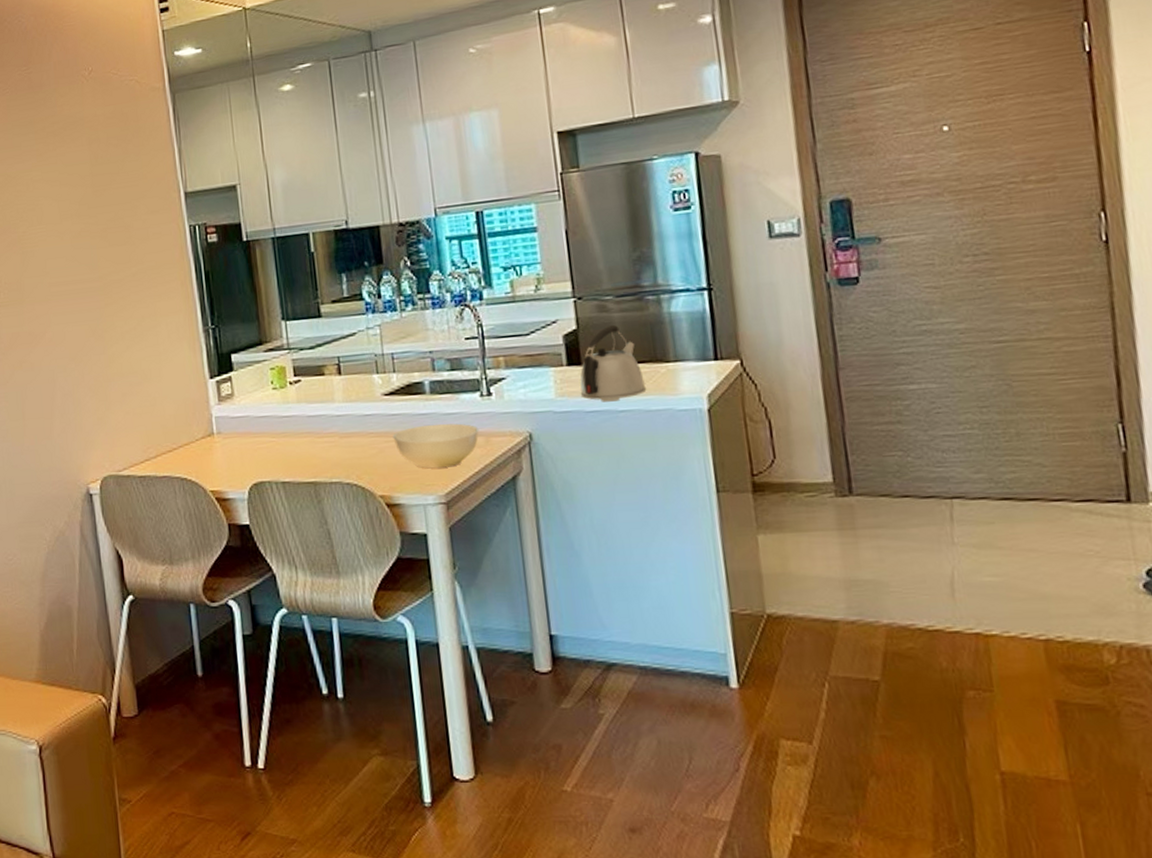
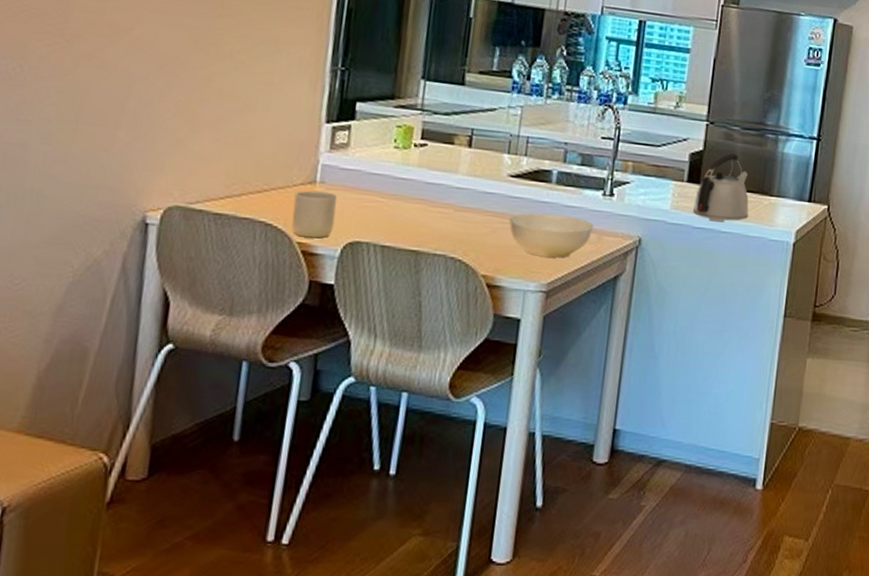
mug: none [199,441,238,486] -> present [292,190,337,239]

